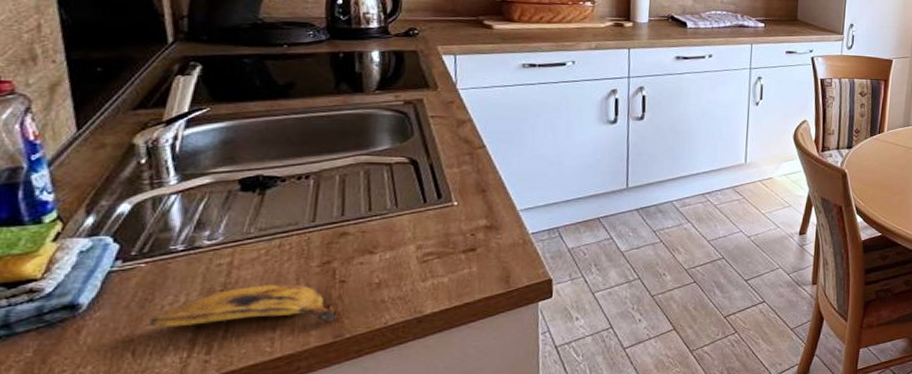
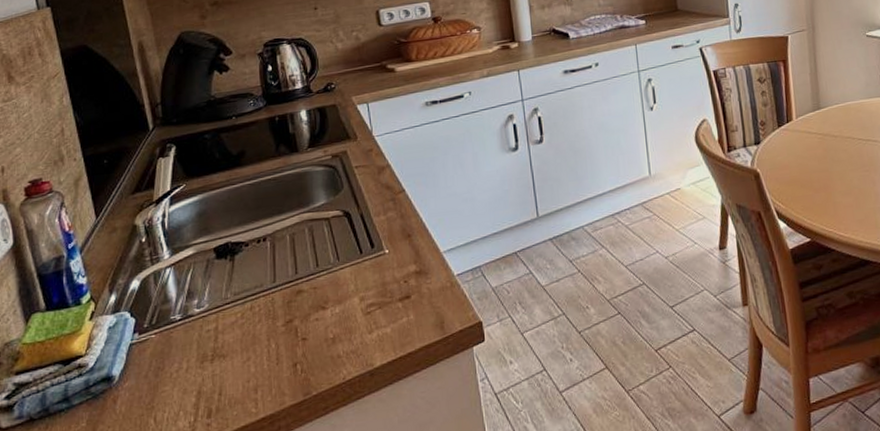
banana: present [148,284,335,328] -> none [163,345,303,394]

